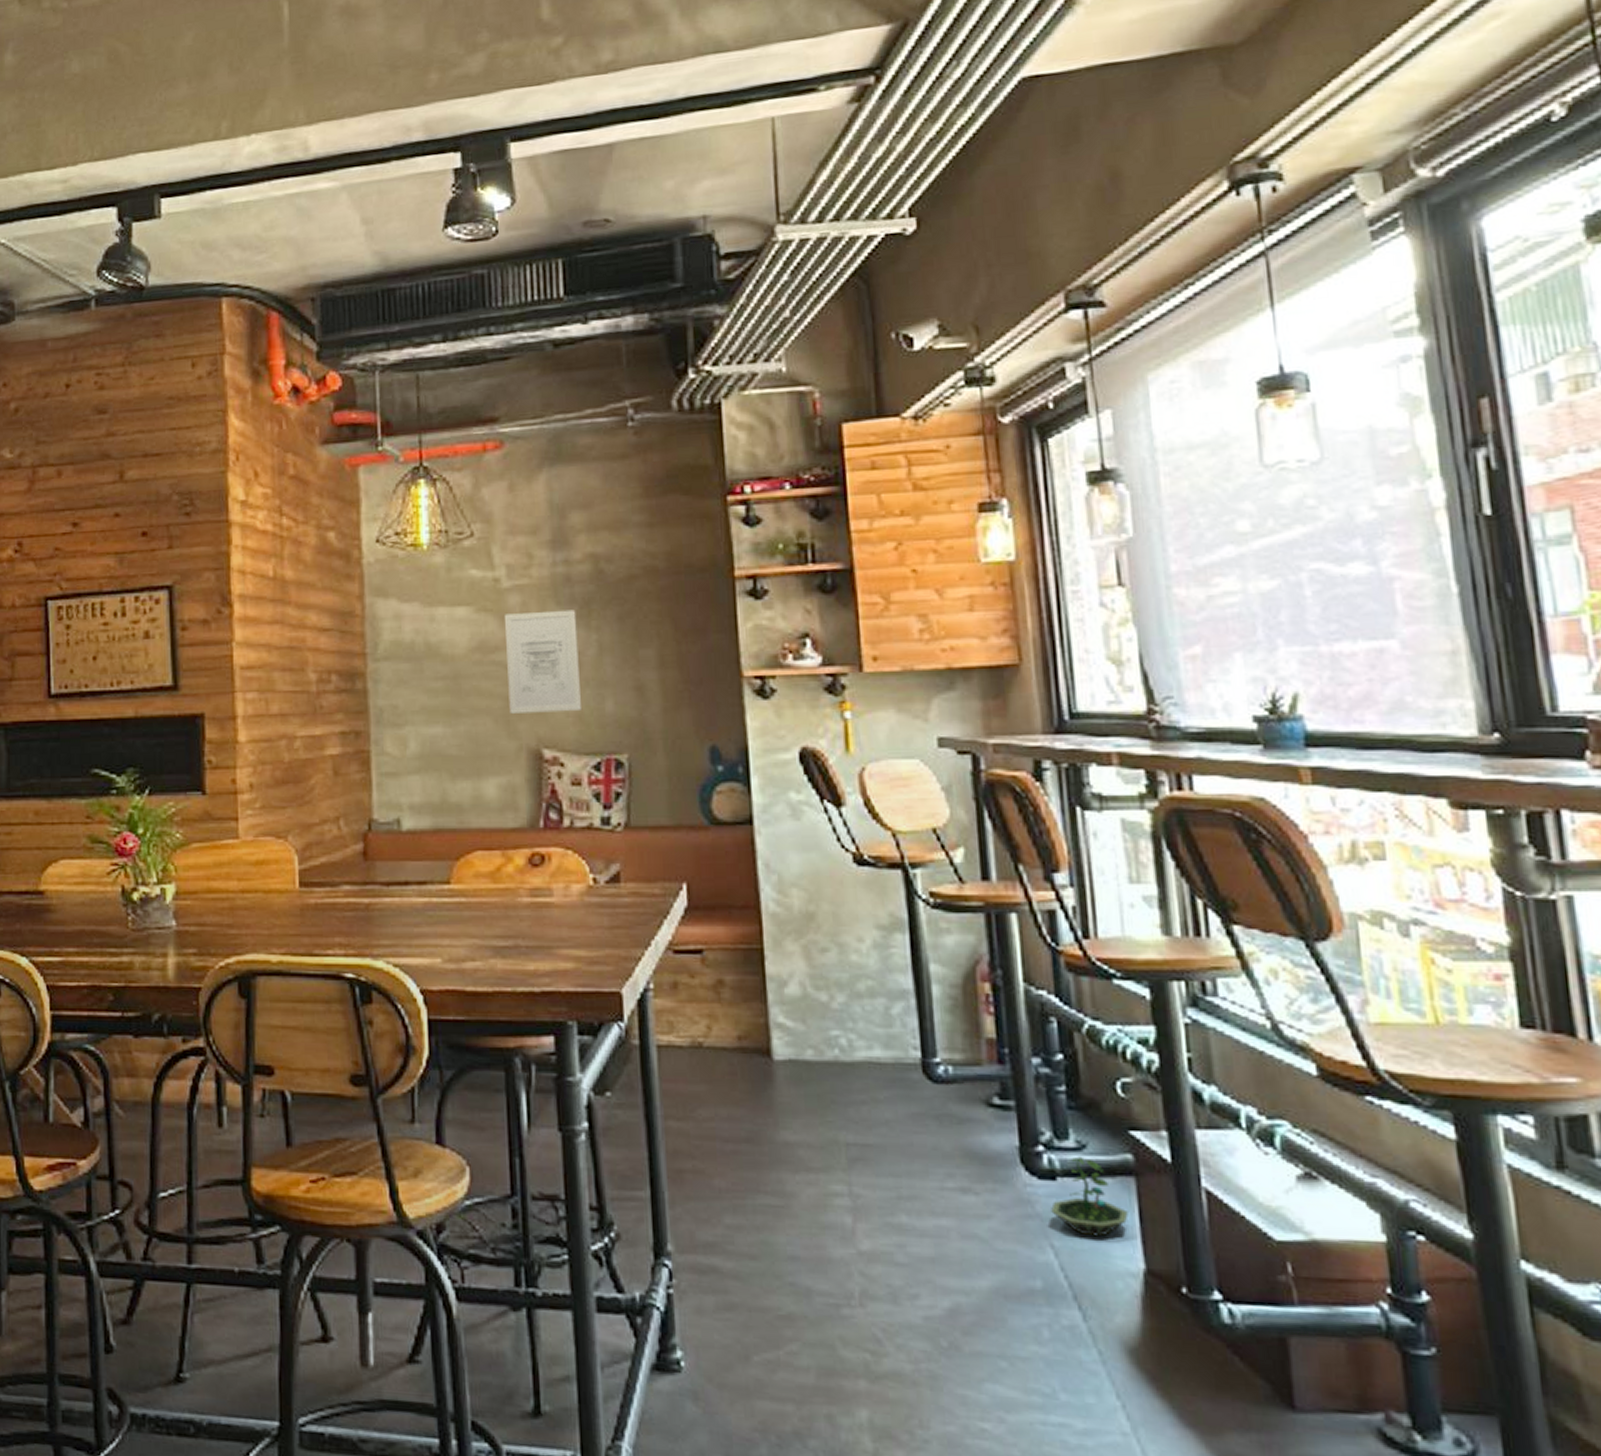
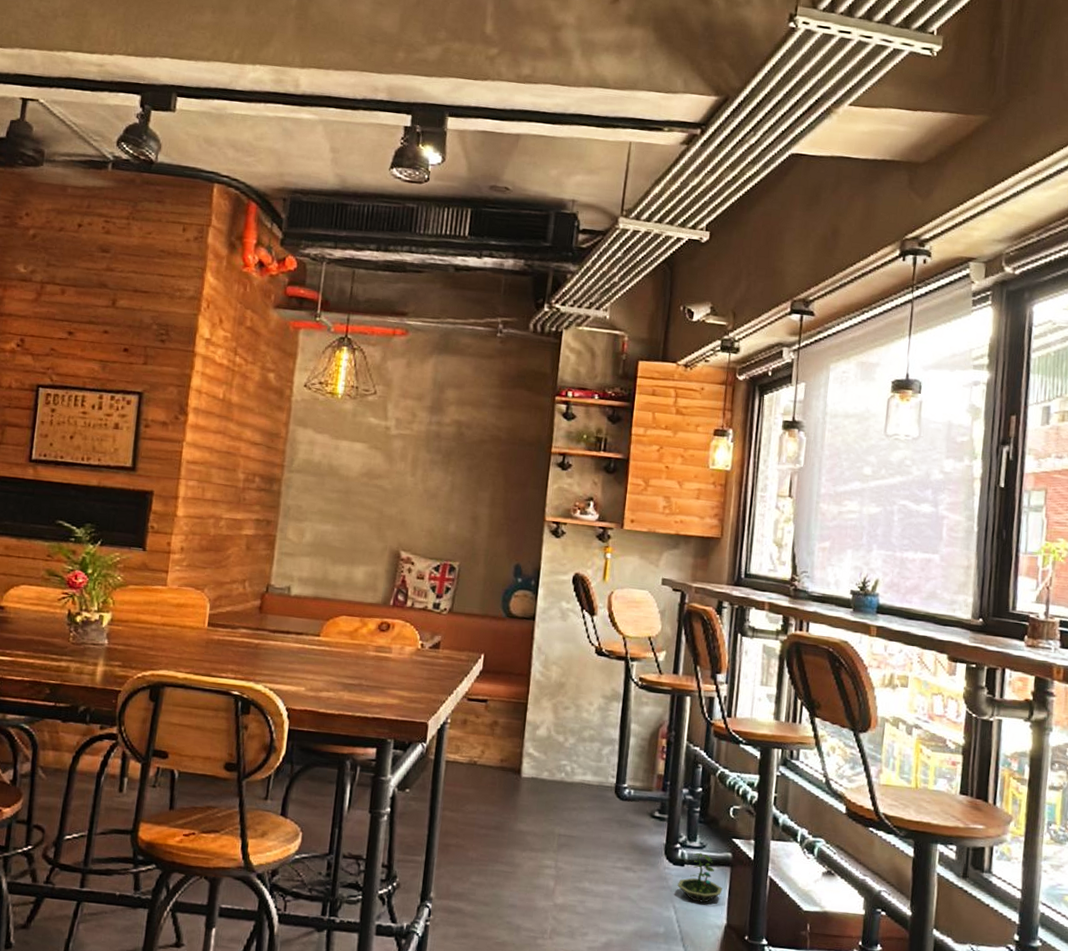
wall art: present [504,609,583,714] -> none [382,453,440,528]

